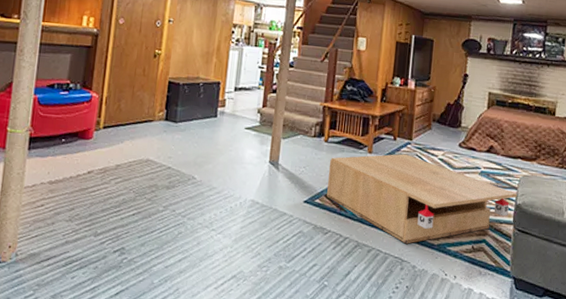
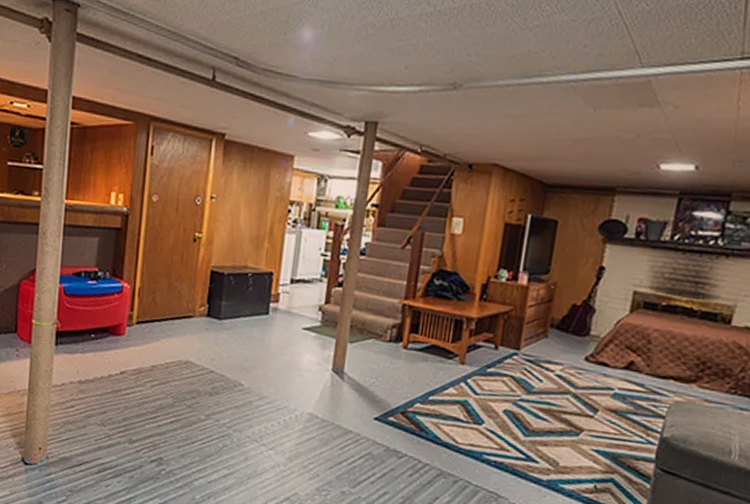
coffee table: present [326,154,518,244] -> none [402,366,665,477]

